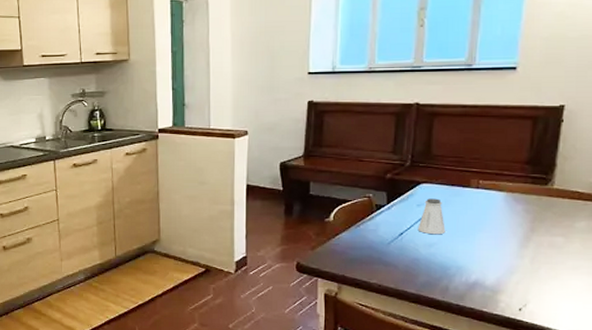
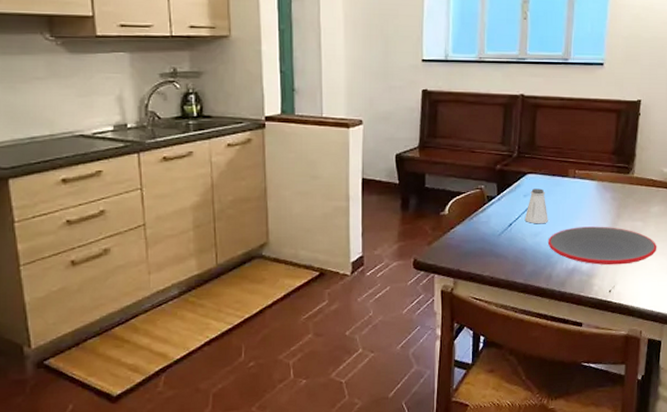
plate: none [445,239,583,283] -> present [548,226,657,265]

